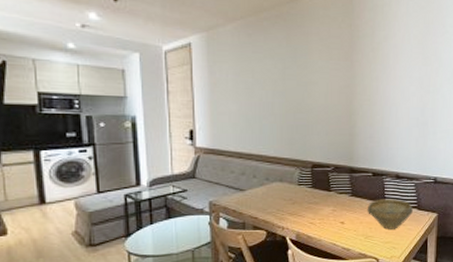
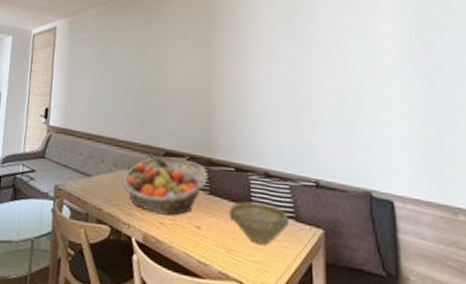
fruit basket: none [274,168,350,216] -> present [122,157,208,216]

